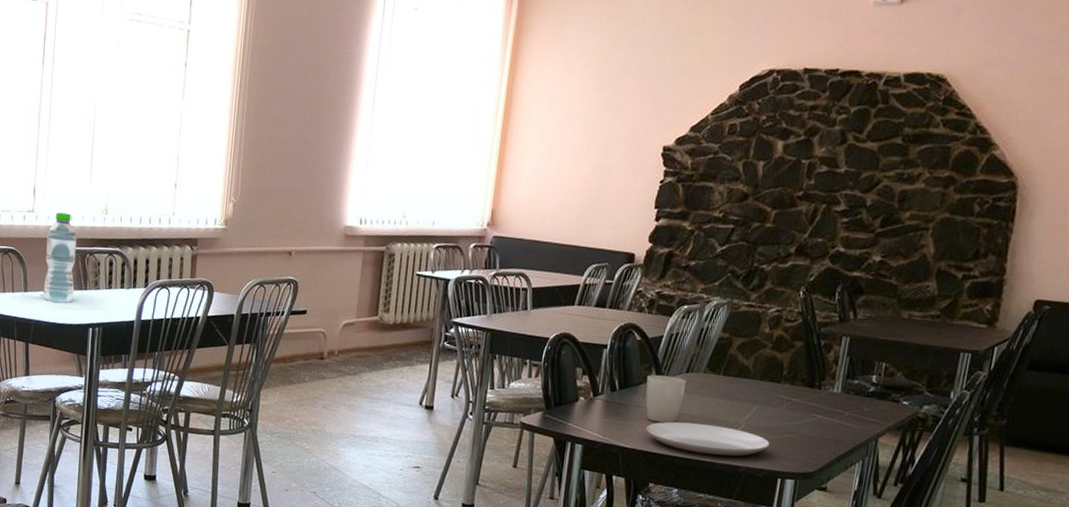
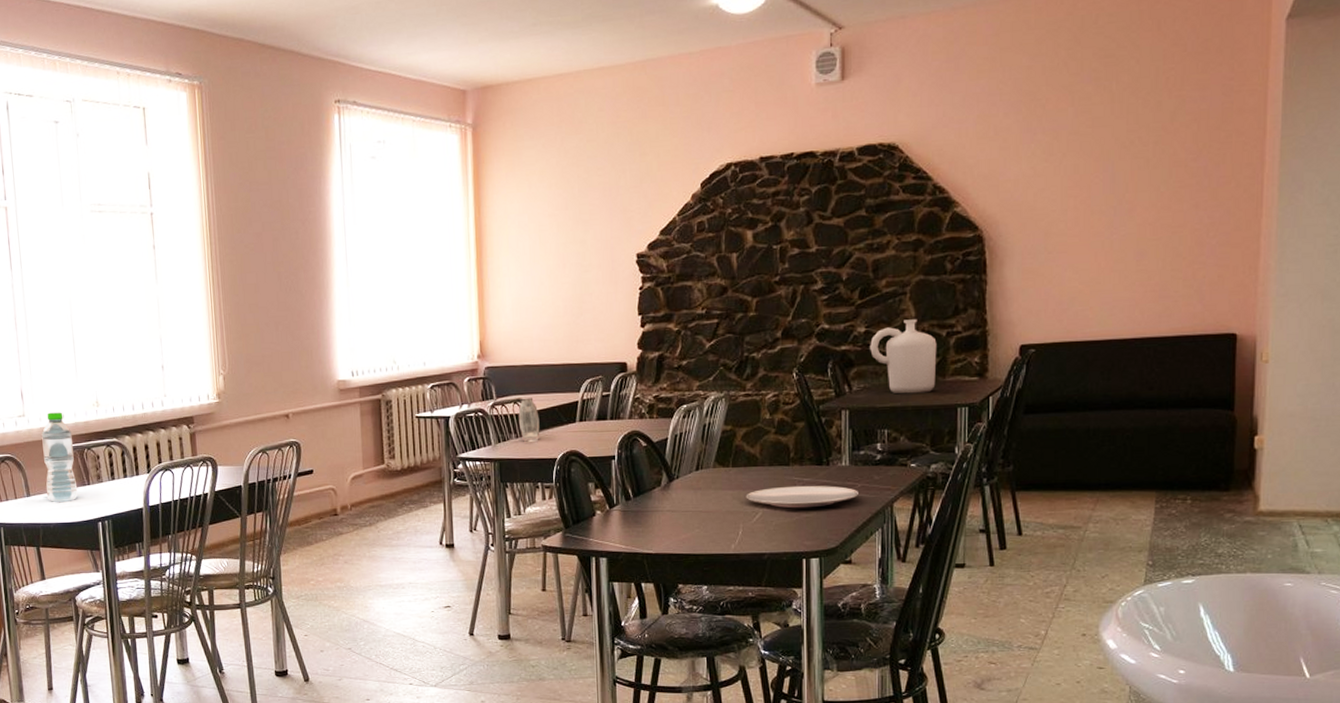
vase: none [517,273,539,321] -> present [518,397,540,444]
cup: present [645,374,687,423] -> none [658,476,699,524]
plate: present [645,421,770,457] -> none [666,517,789,548]
plate: none [731,402,846,430] -> present [745,485,858,508]
water jug: none [882,255,951,333] -> present [870,319,937,396]

